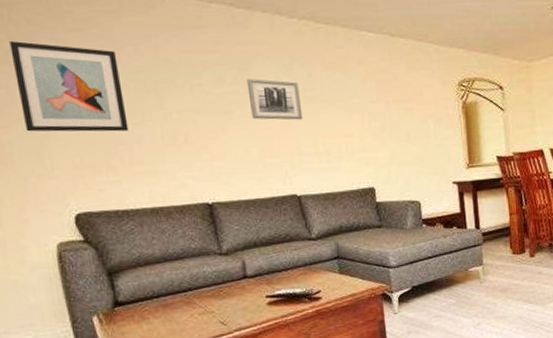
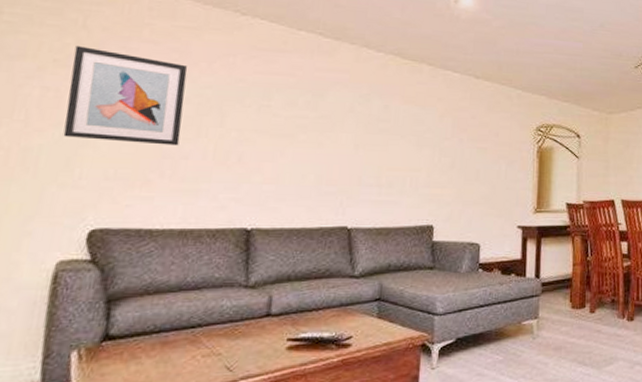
wall art: present [246,79,303,120] -> none [316,105,373,150]

